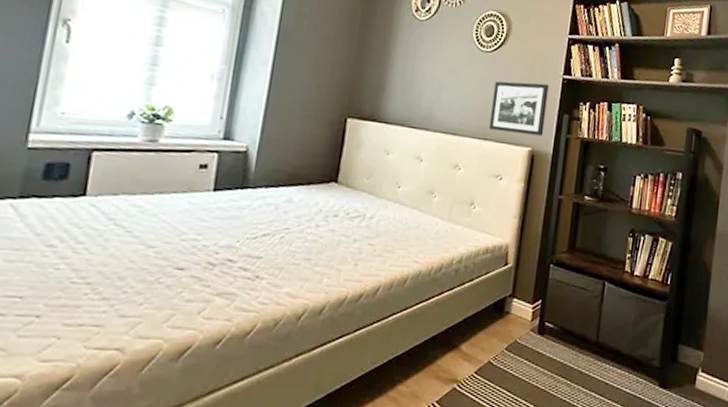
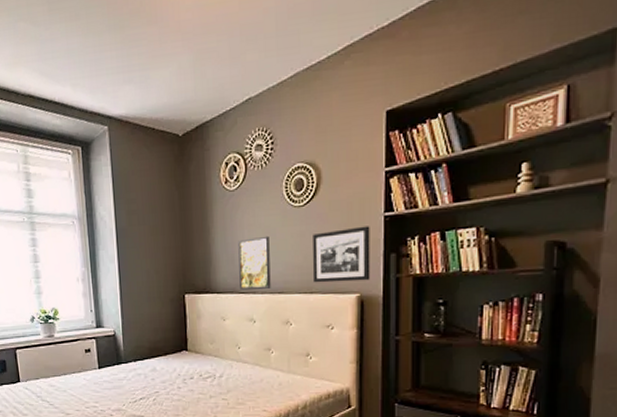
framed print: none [412,72,452,128] -> present [238,235,271,290]

